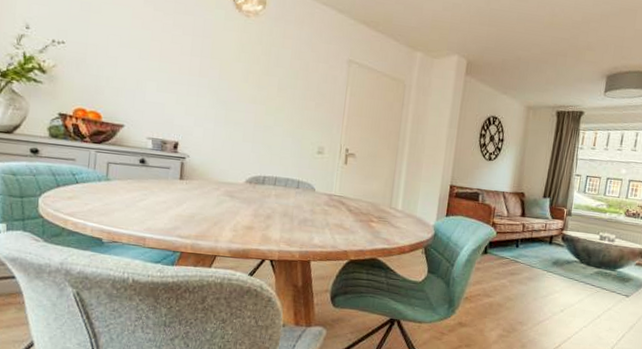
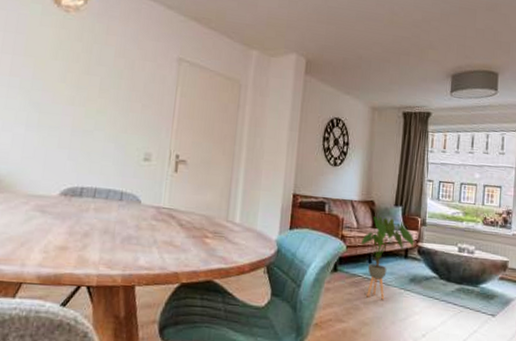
house plant: none [509,206,559,279] -> present [360,216,414,300]

